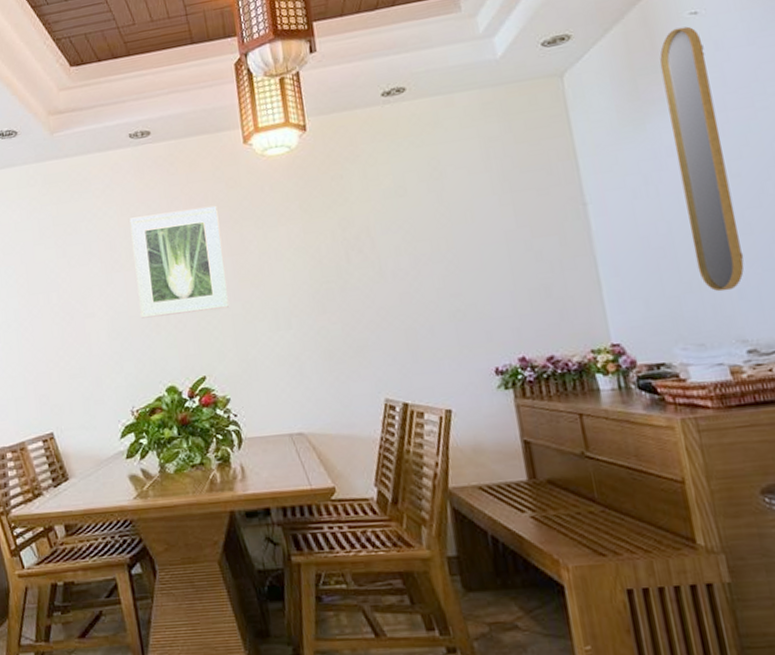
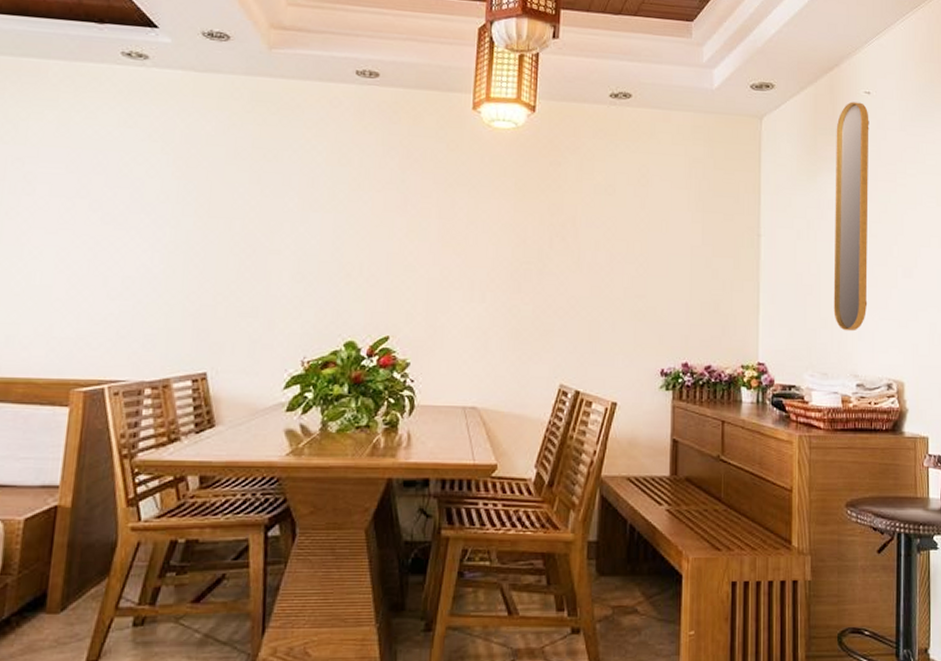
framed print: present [129,205,229,319] -> none [330,158,434,271]

